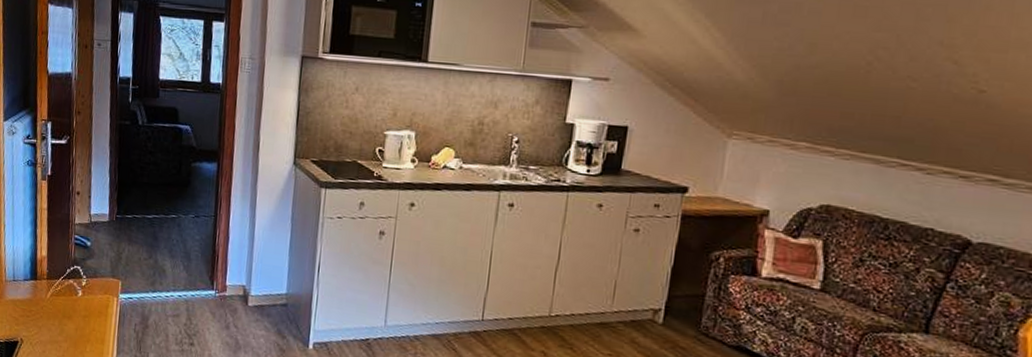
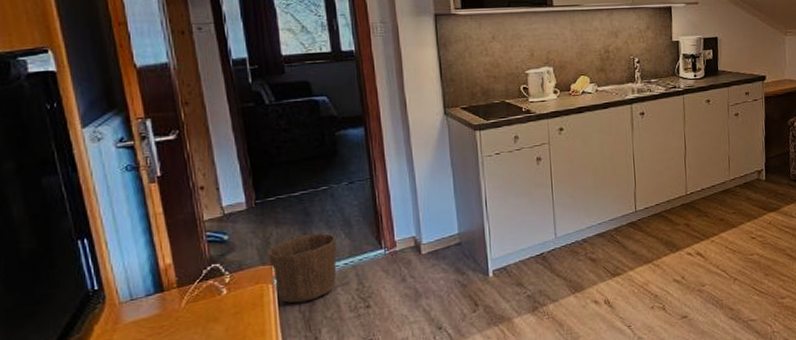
waste basket: none [118,258,176,324] -> present [268,233,337,304]

